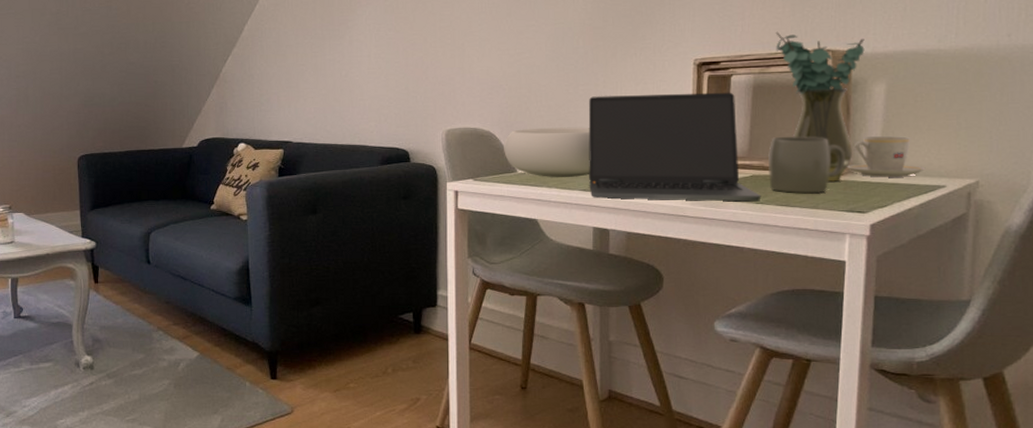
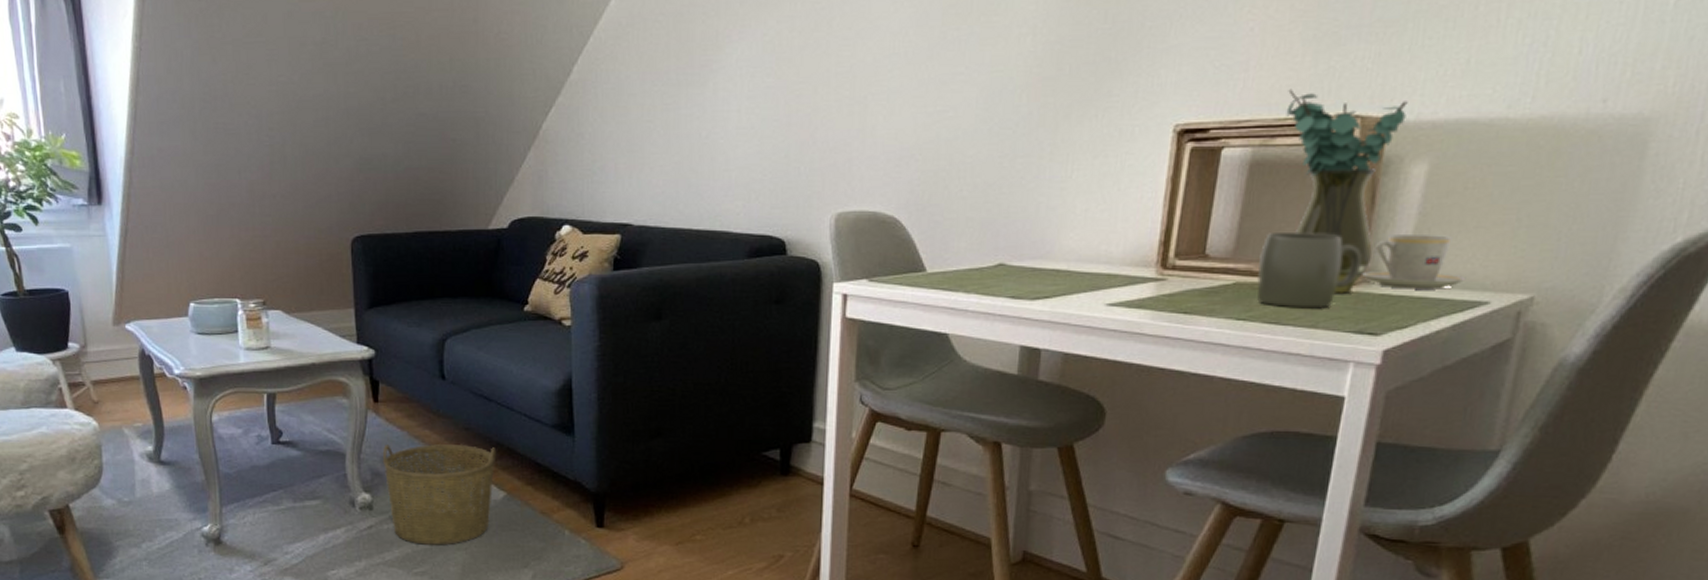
basket: none [101,314,191,397] -> present [382,444,497,545]
bowl: present [504,127,590,177] -> none [911,213,1026,280]
laptop: present [588,92,761,202] -> none [1019,170,1245,317]

